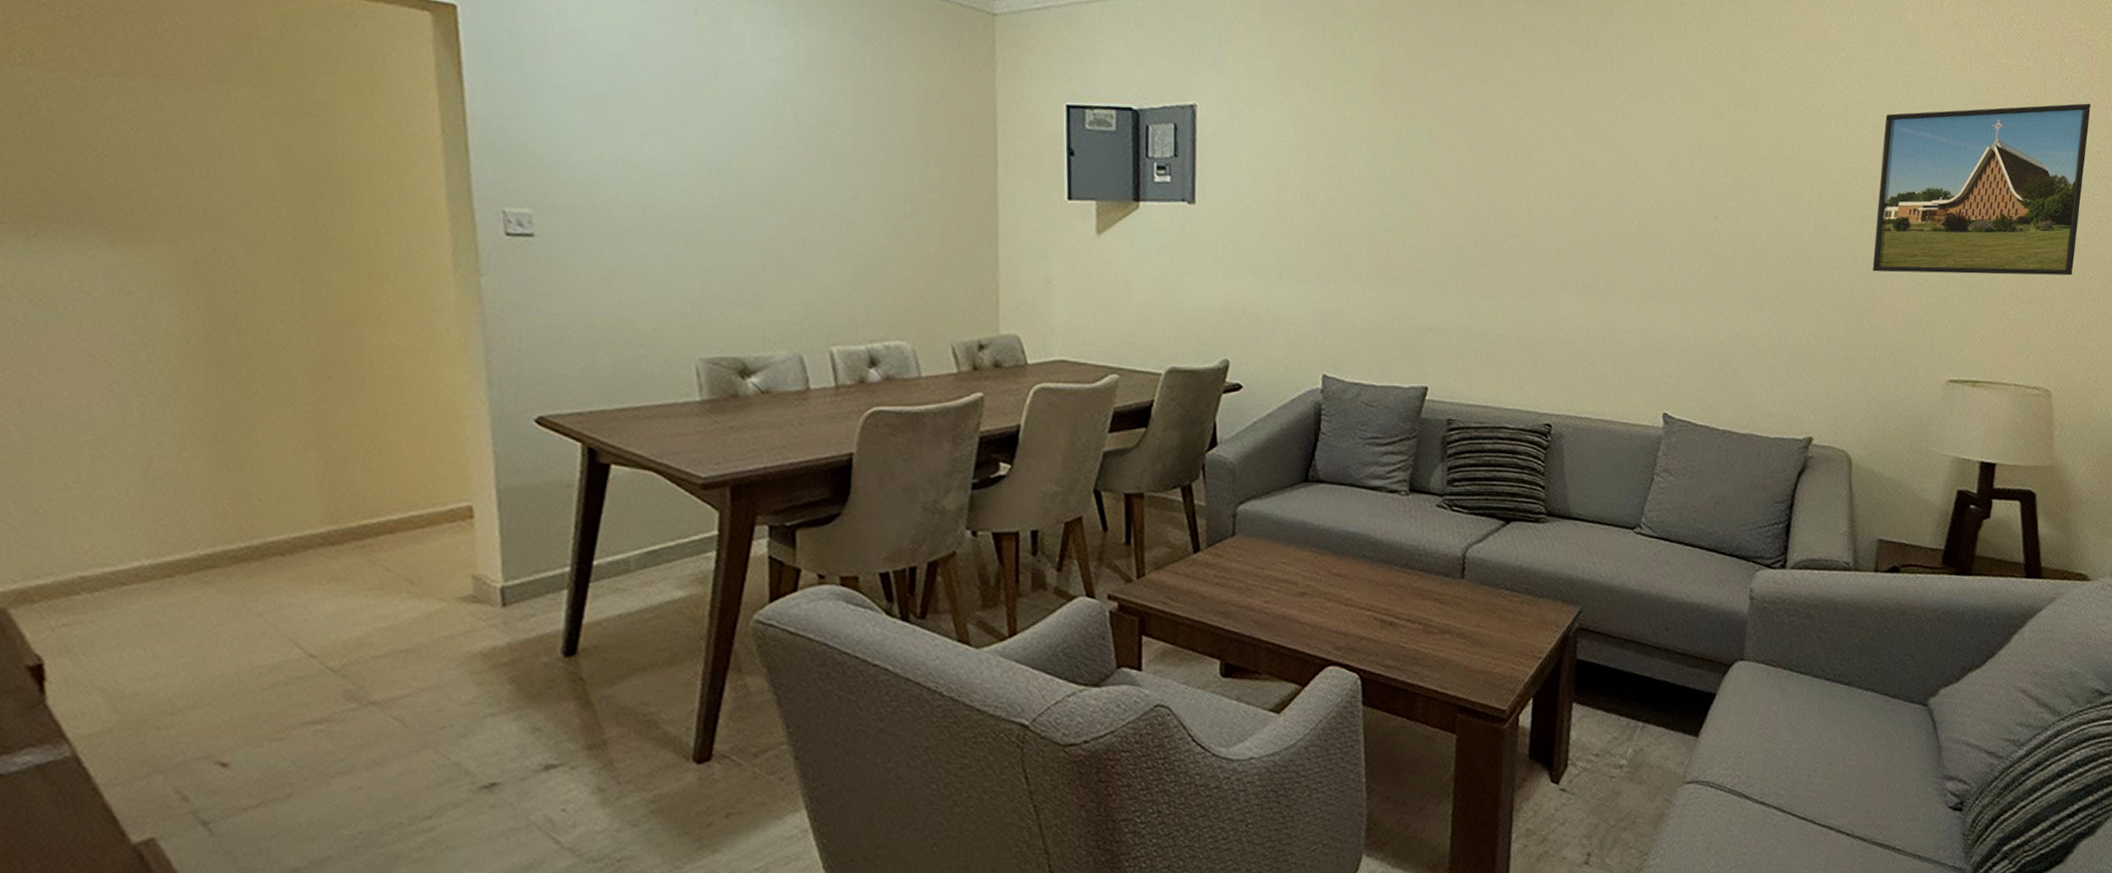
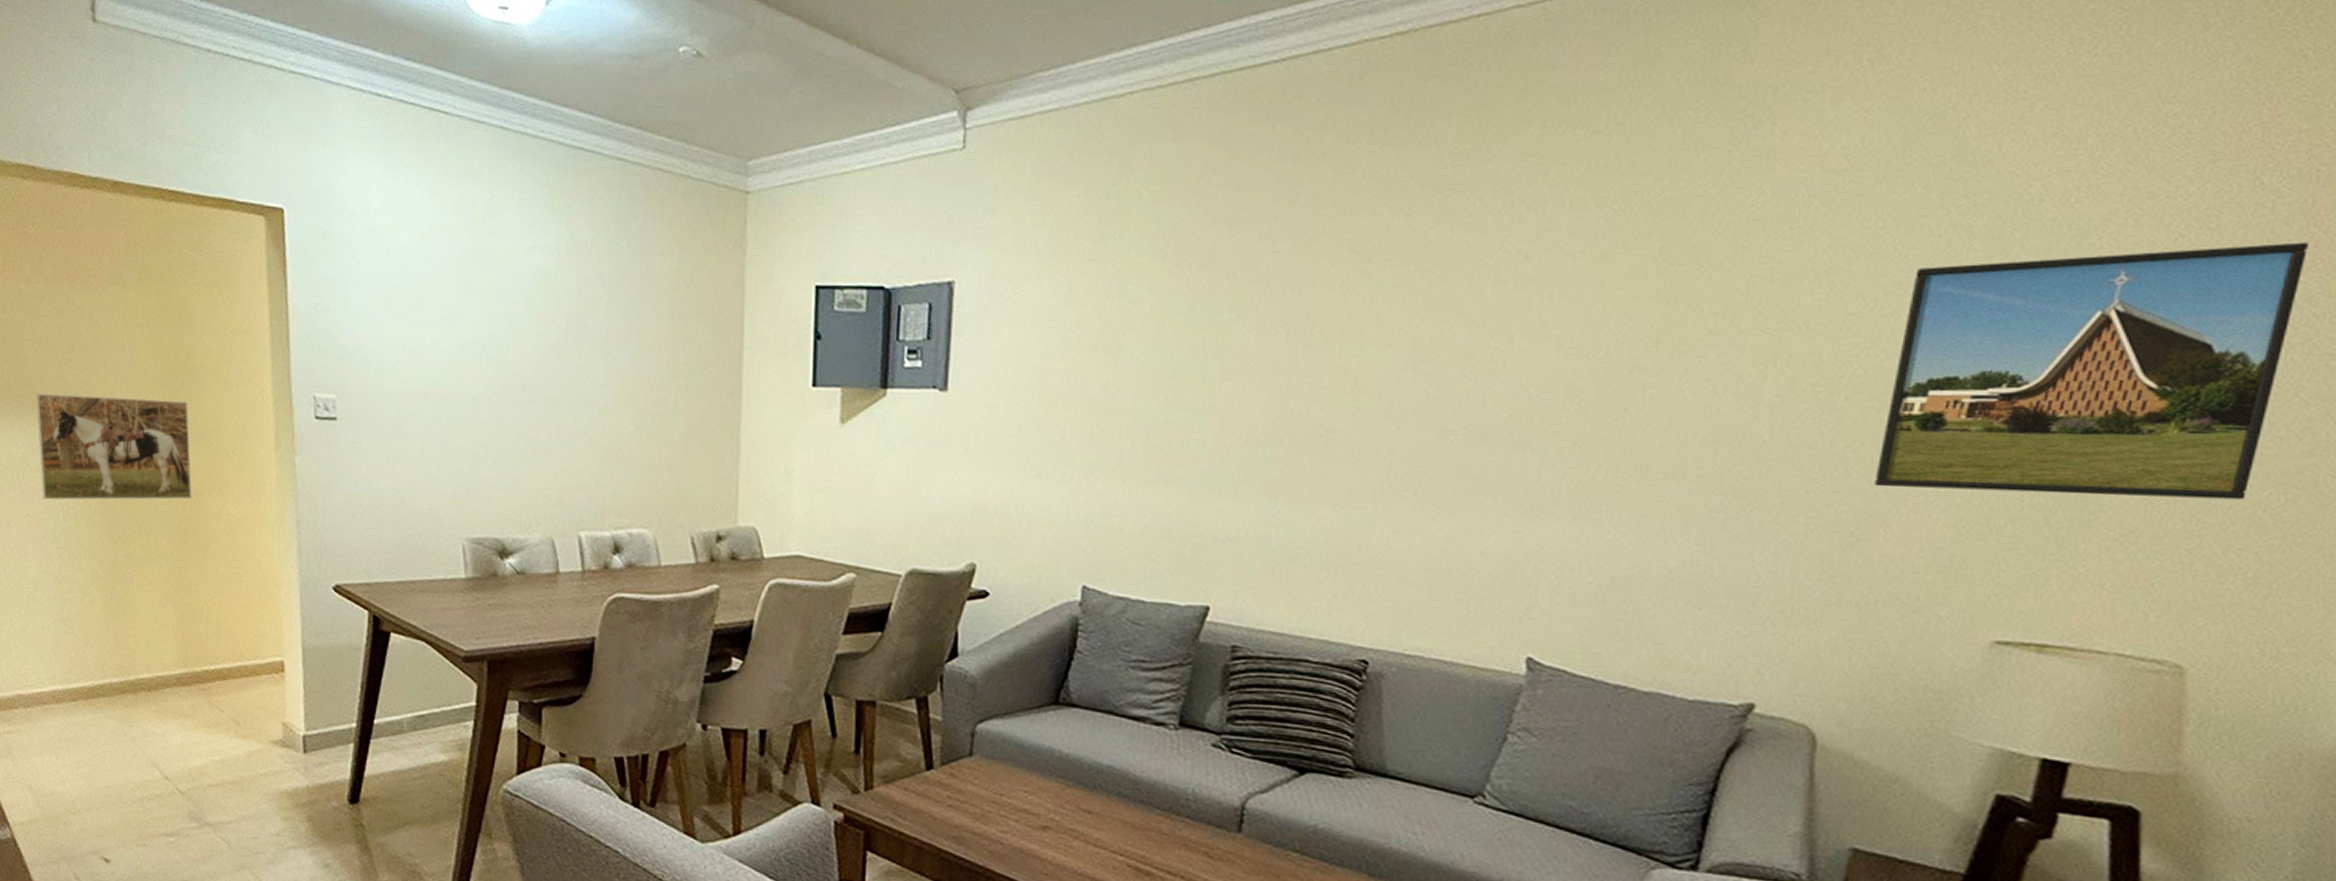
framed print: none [100,208,339,337] -> present [36,393,192,500]

